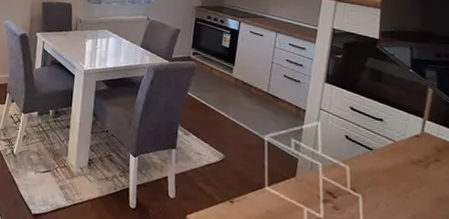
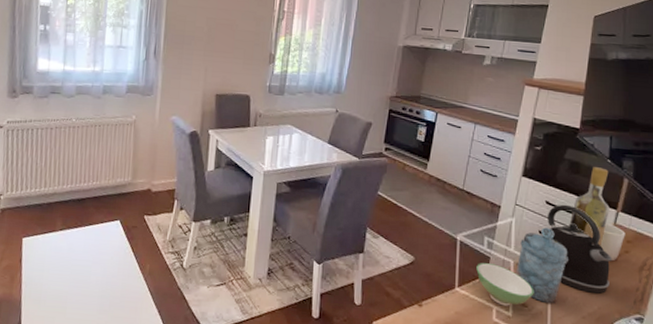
bowl: none [285,163,345,208] -> present [476,262,534,306]
canister: none [324,132,378,209] -> present [516,227,569,304]
kettle: none [353,110,423,201] -> present [548,204,612,294]
bottle: none [375,76,416,153] -> present [569,167,610,246]
mug: none [409,130,435,169] -> present [600,222,625,261]

